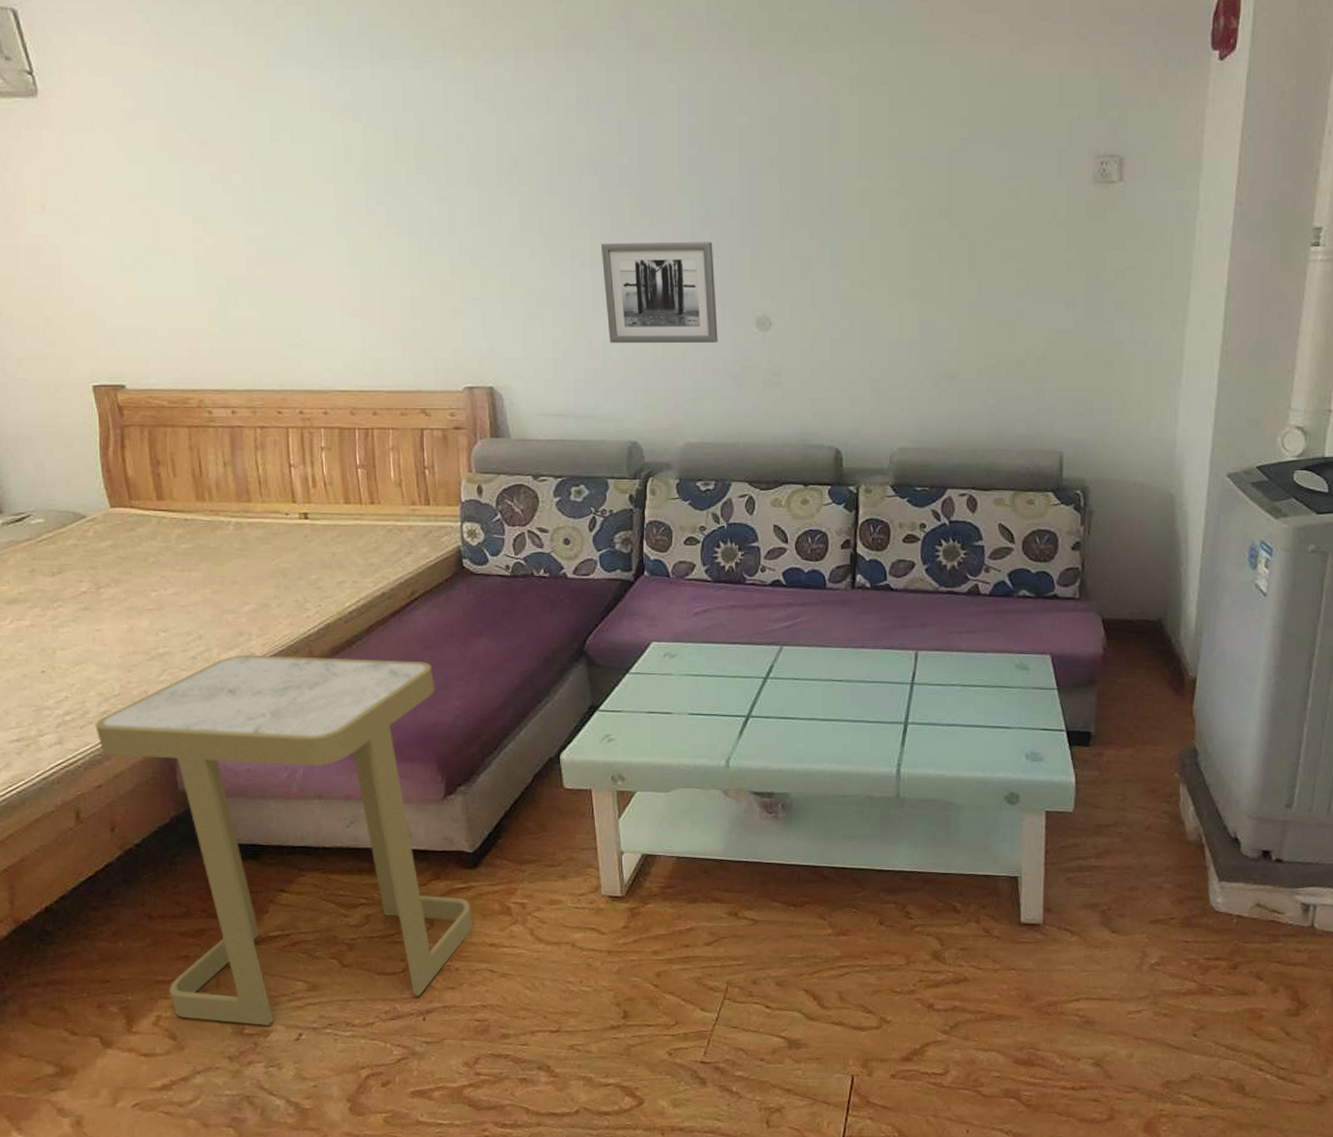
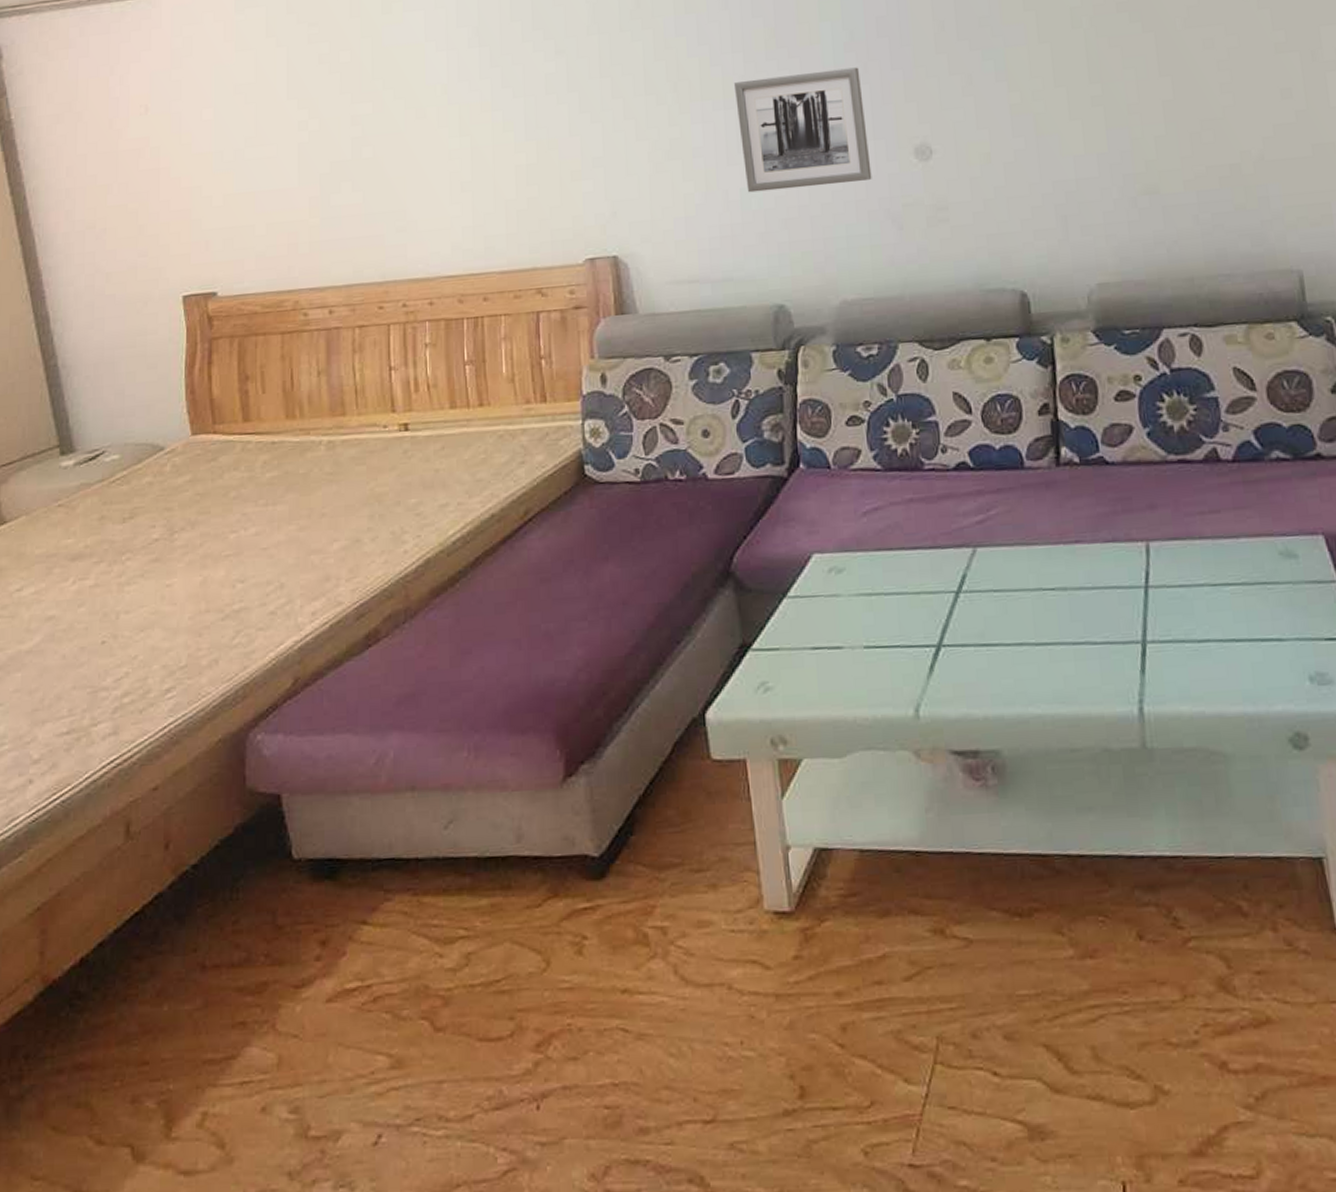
side table: present [95,654,473,1025] -> none [156,599,600,1124]

